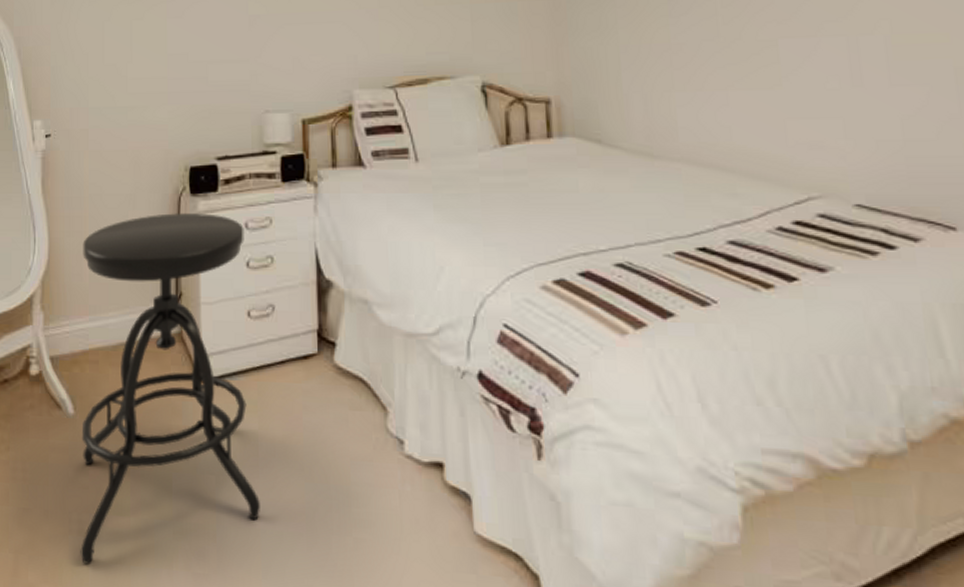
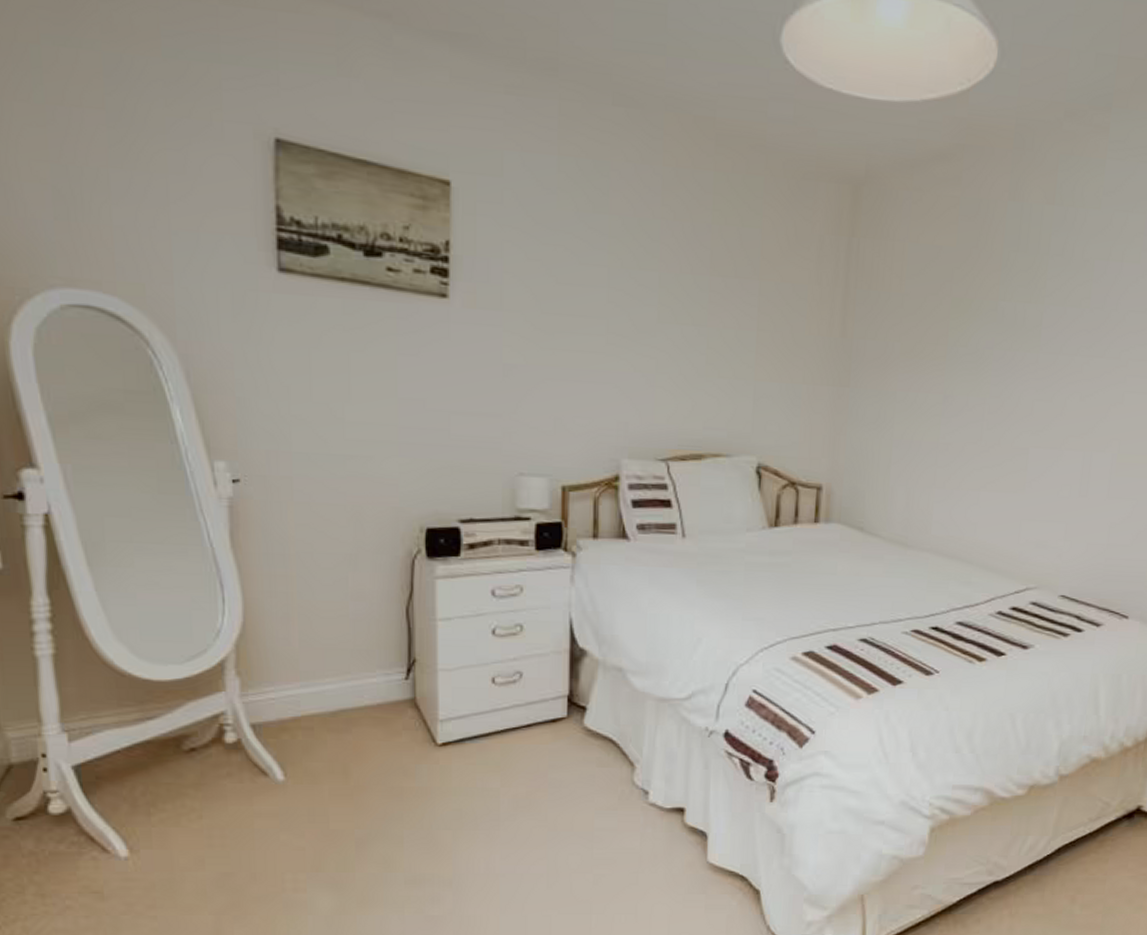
stool: present [80,212,261,565] -> none [289,576,501,918]

